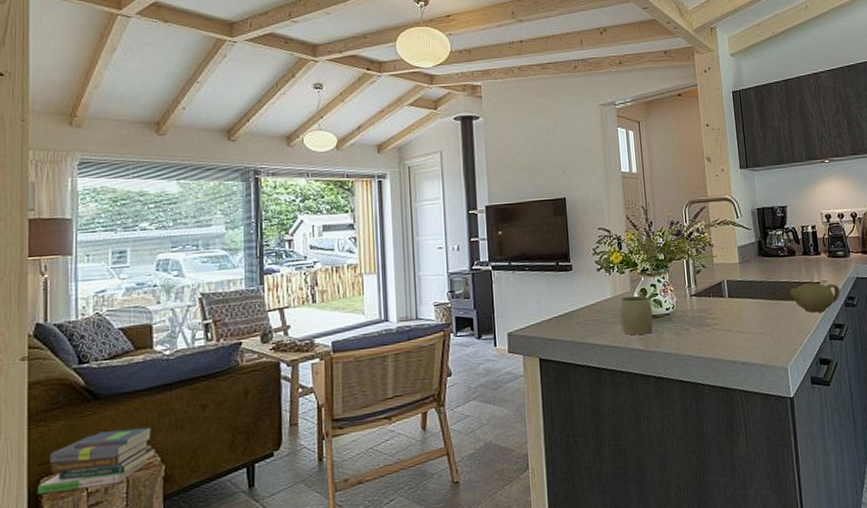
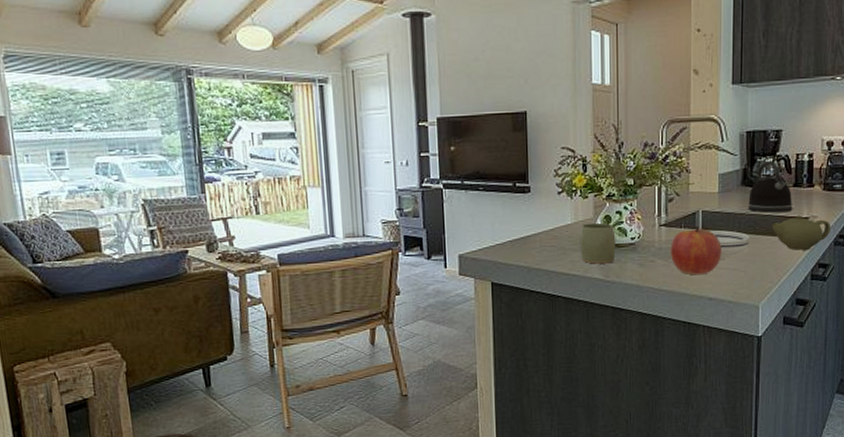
books: present [36,427,155,495] -> none [12,326,115,381]
fruit: none [702,293,749,341] -> present [670,225,722,275]
bowl: none [735,297,772,325] -> present [710,230,750,259]
kettle: none [765,233,805,280] -> present [747,160,793,213]

